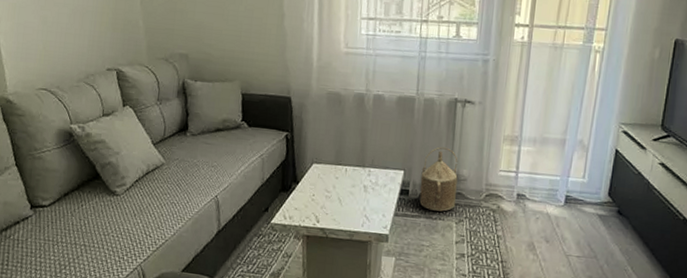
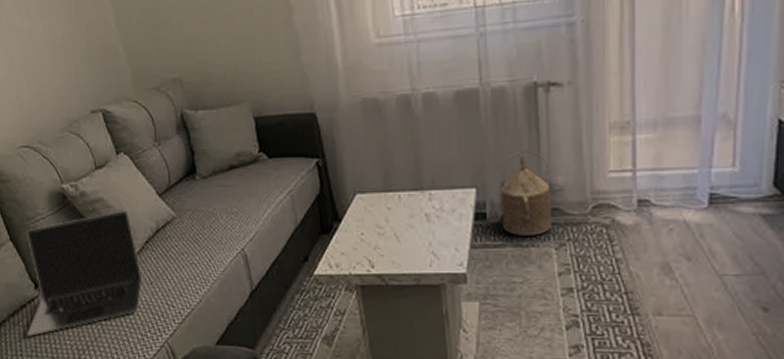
laptop: none [16,152,129,249] -> present [27,209,143,336]

